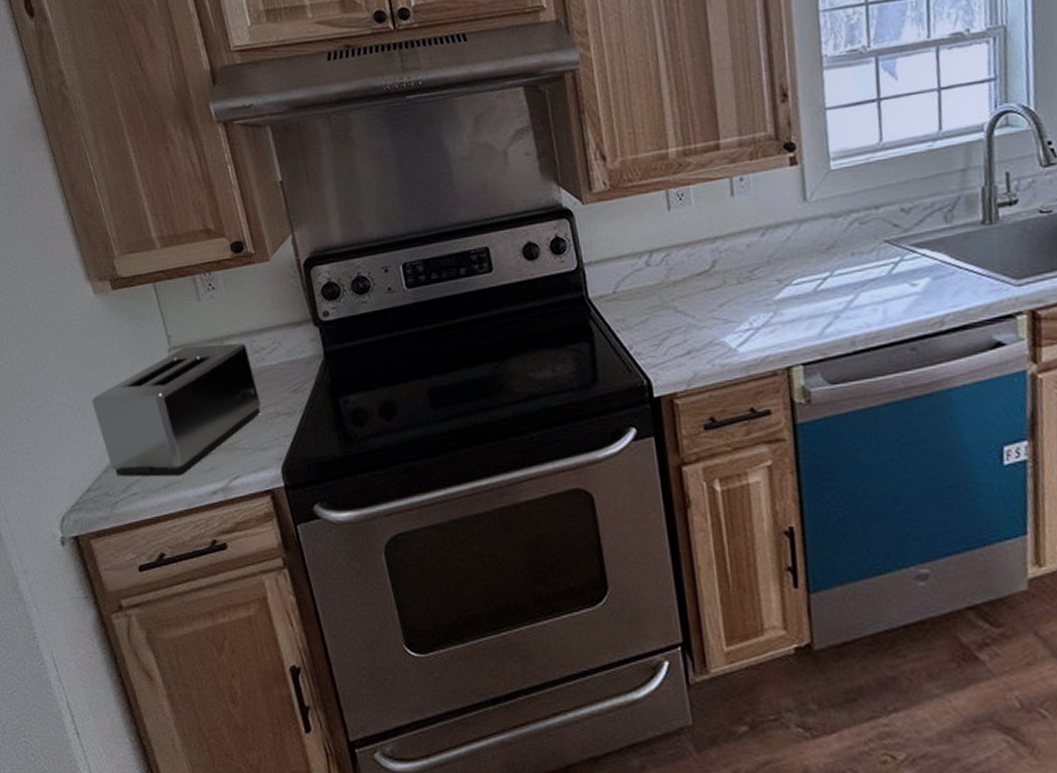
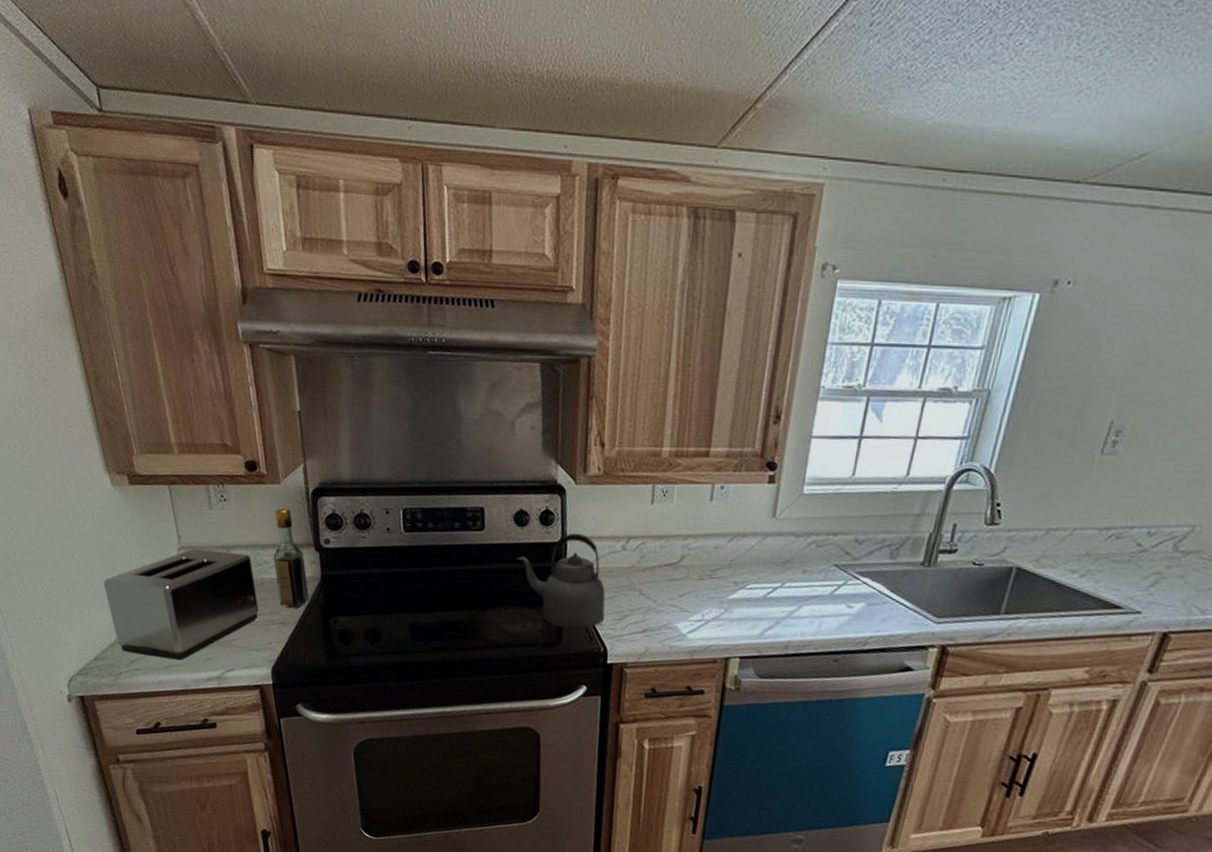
bottle: none [267,285,314,395] -> present [273,508,310,609]
kettle: none [533,256,641,366] -> present [517,533,606,630]

